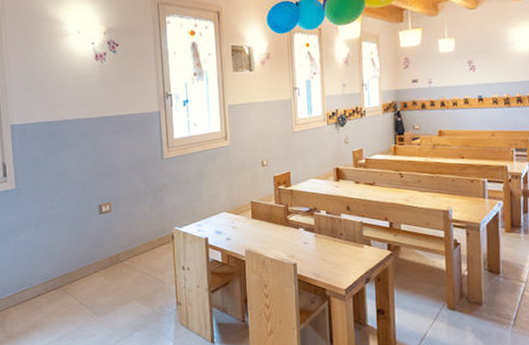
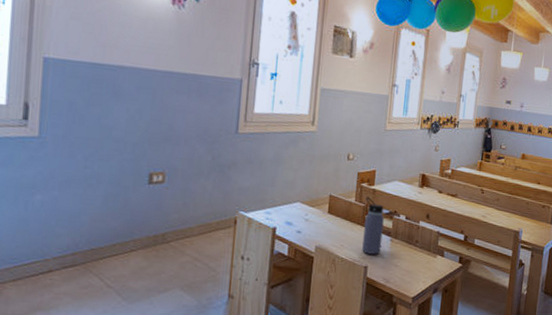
water bottle: none [285,198,307,252] -> present [362,197,384,255]

